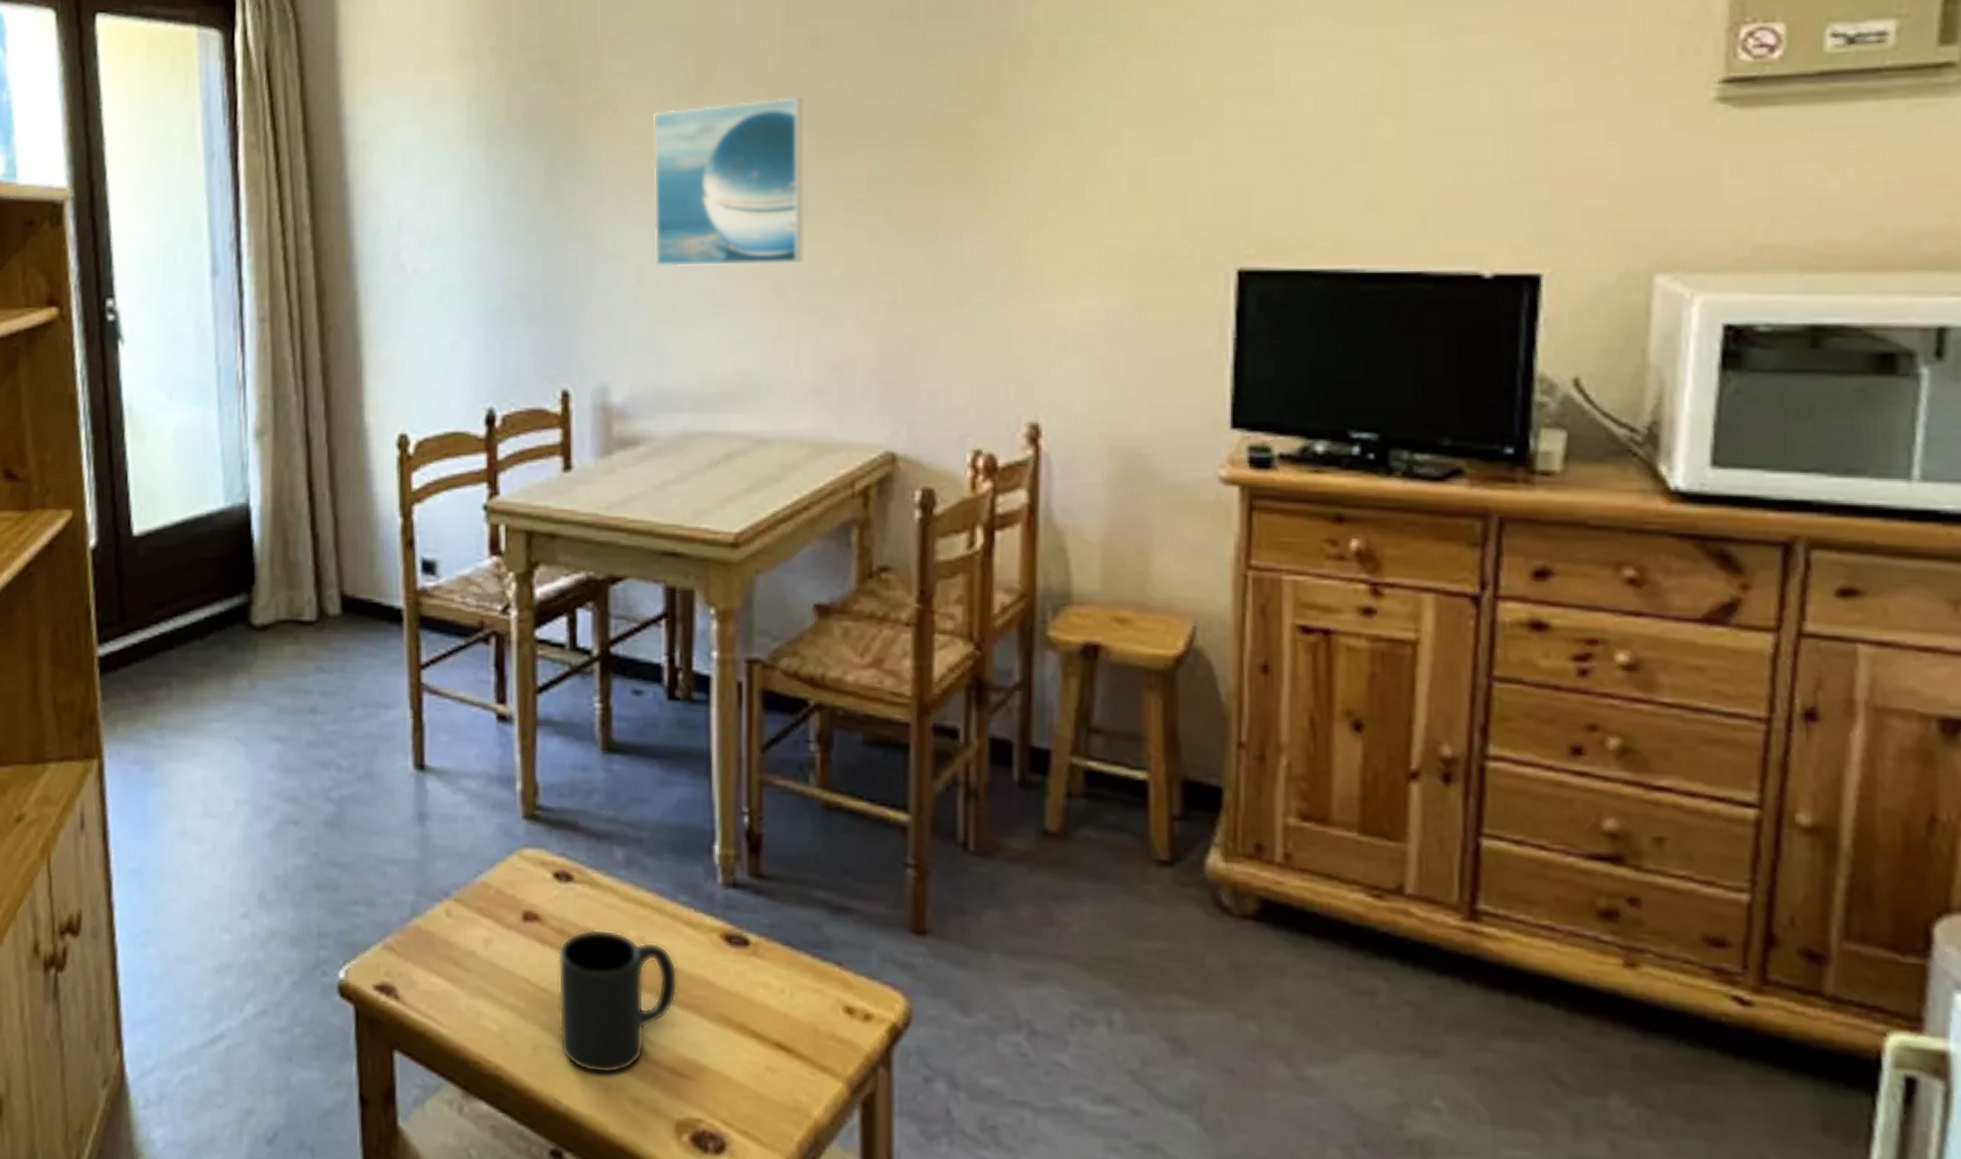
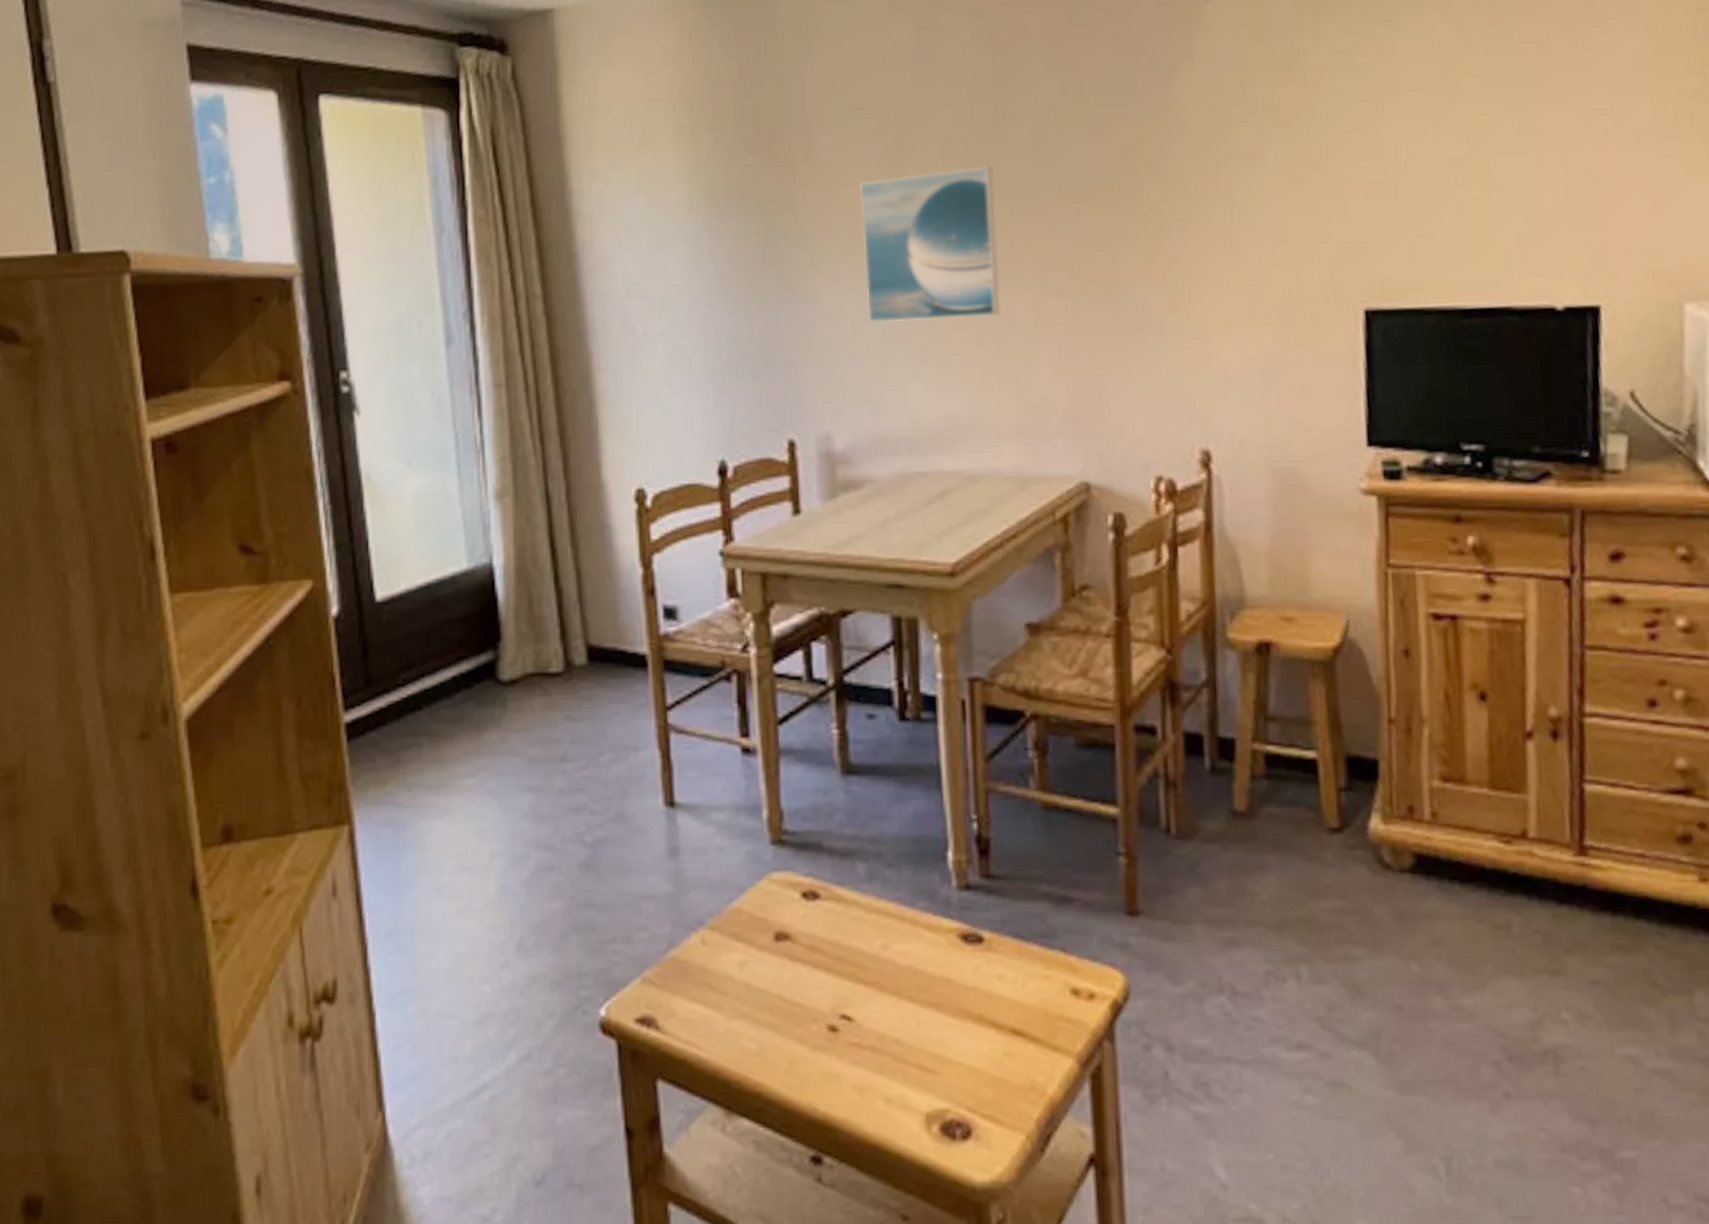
mug: present [558,928,678,1075] -> none [809,941,921,1078]

